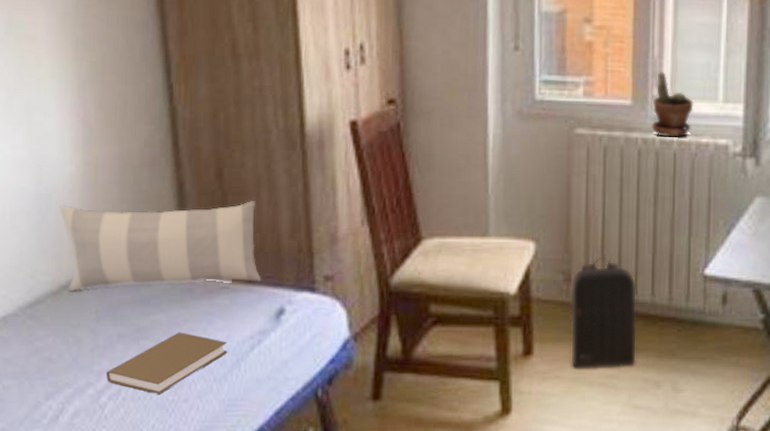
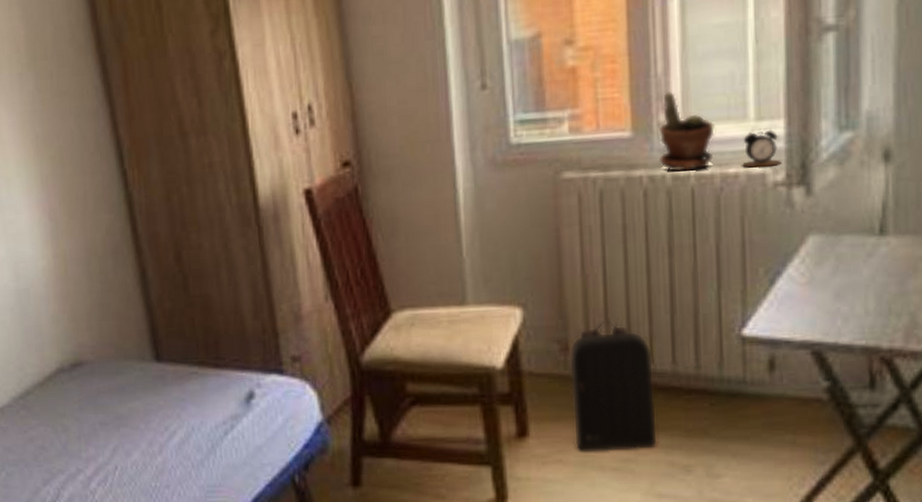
pillow: present [60,201,262,291] -> none [37,282,229,381]
book: present [106,332,228,394] -> none [93,419,203,480]
alarm clock: none [712,108,740,141] -> present [742,127,782,169]

